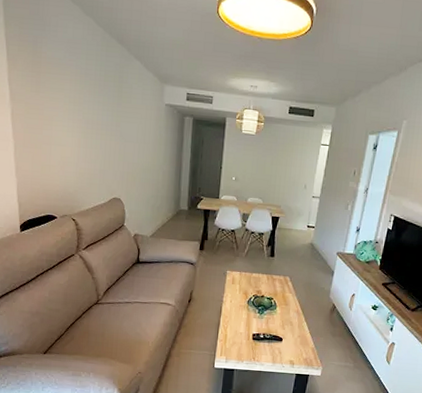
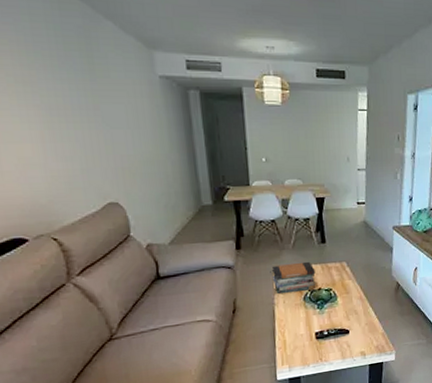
book stack: none [224,269,262,296] -> present [272,261,316,295]

